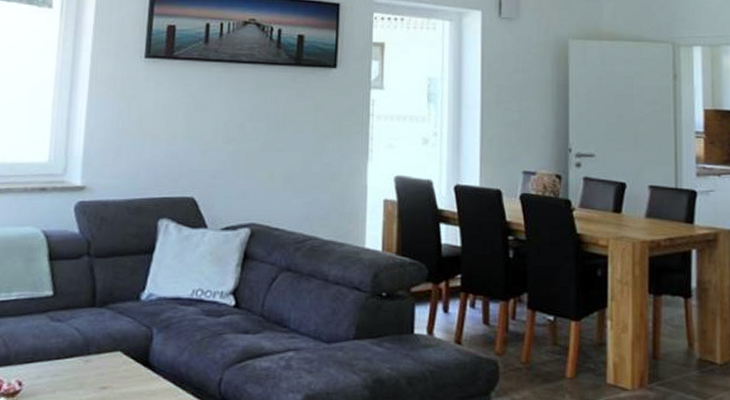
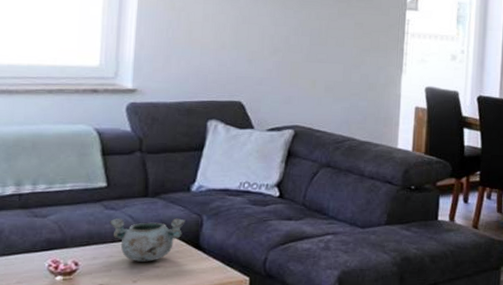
decorative bowl: none [54,331,134,382] -> present [109,218,185,262]

